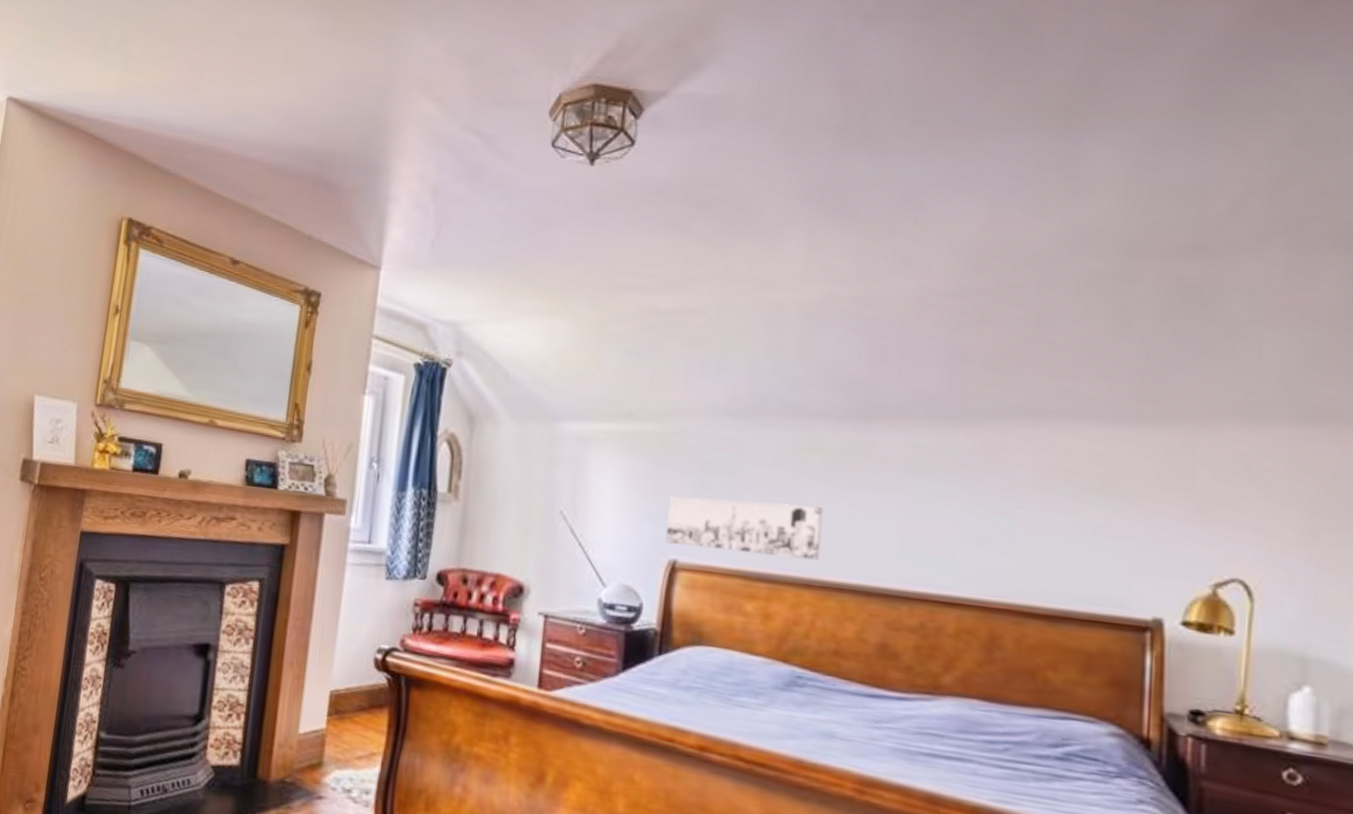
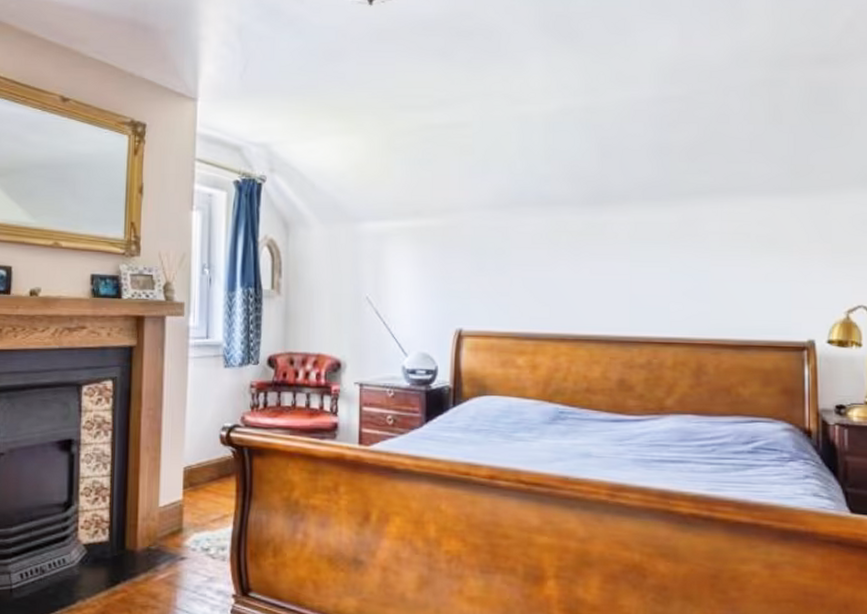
wall art: present [666,496,823,560] -> none [453,276,571,319]

